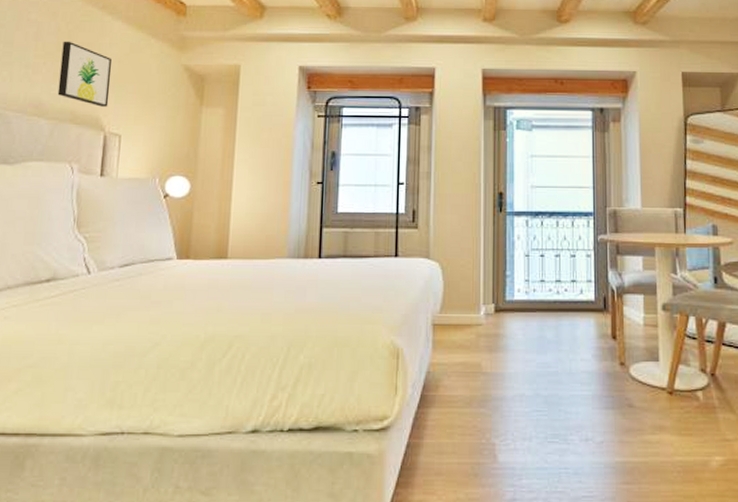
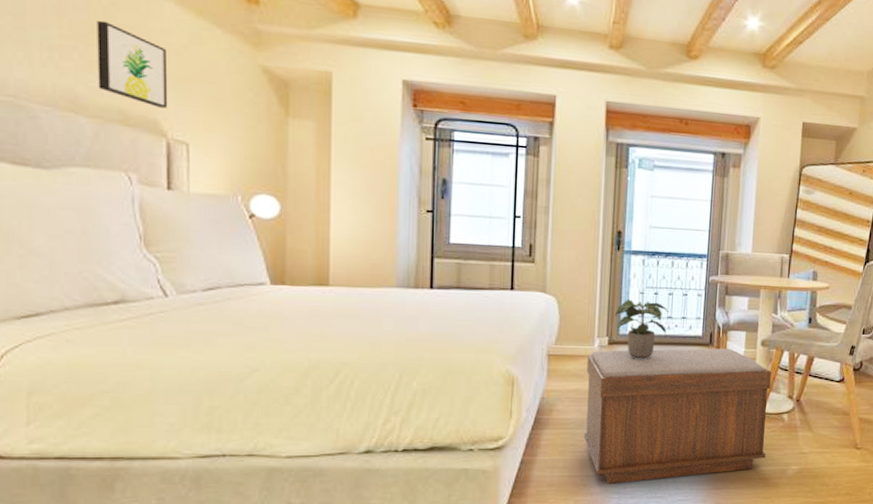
bench: none [472,314,682,474] -> present [583,348,772,484]
potted plant: none [500,262,556,328] -> present [614,299,669,359]

